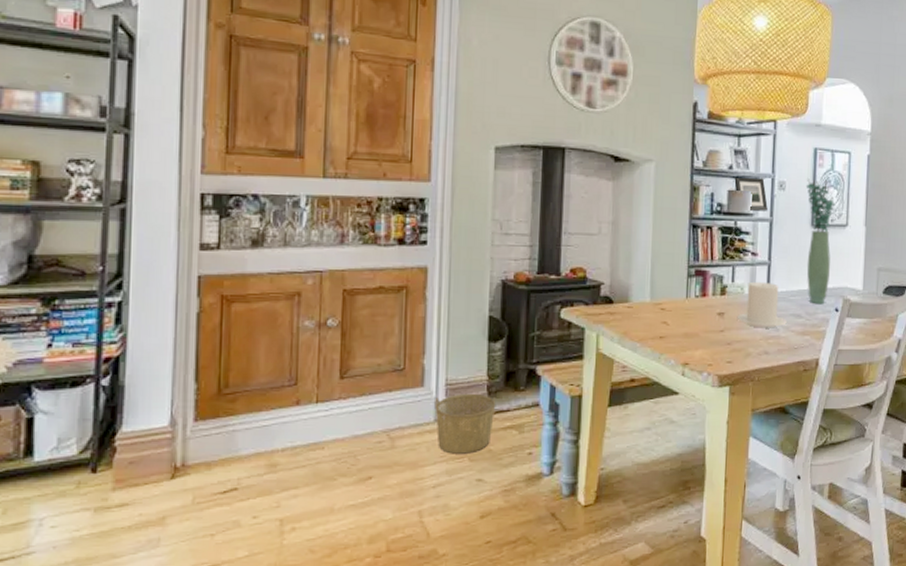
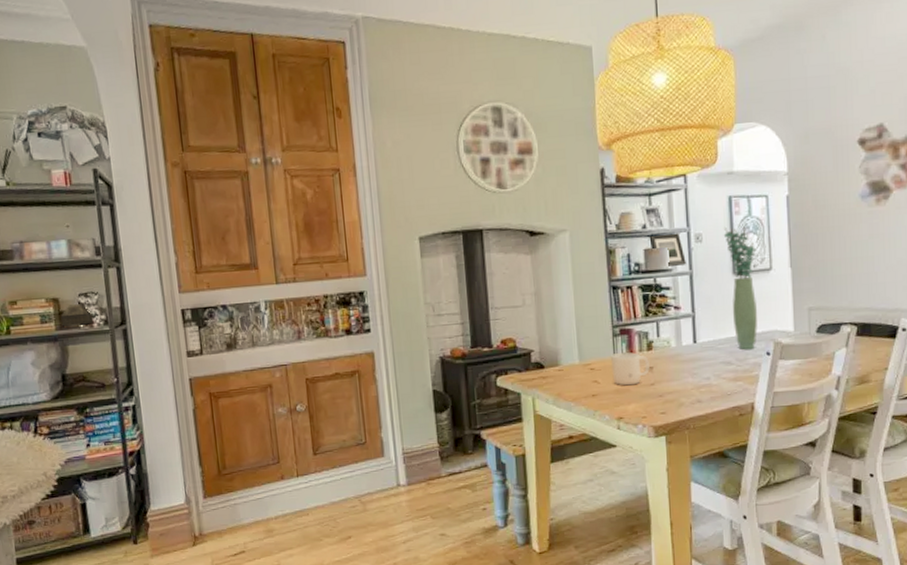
decorative box: none [39,171,84,198] -> present [60,304,94,327]
basket: present [435,394,497,454] -> none [395,460,449,513]
mug: none [682,294,721,330] -> present [611,351,650,386]
candle: present [737,281,787,328] -> none [666,333,717,379]

